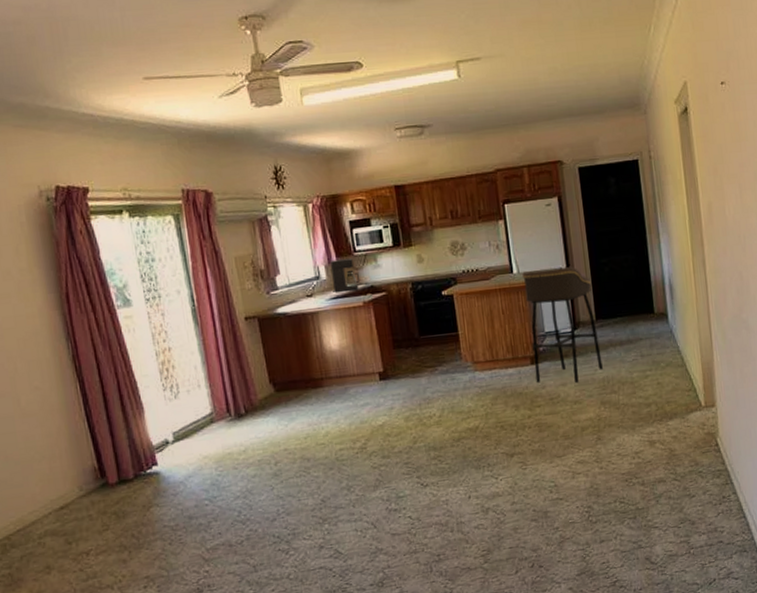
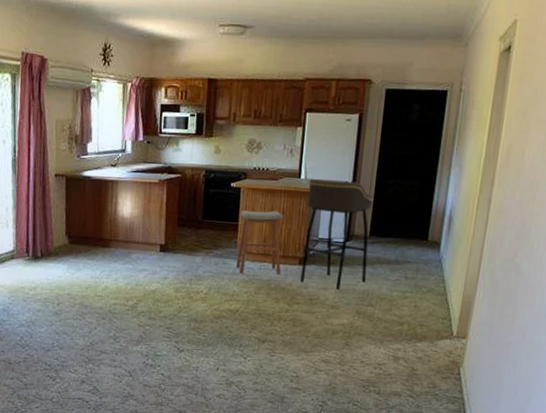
coffee maker: present [331,259,359,292] -> none [136,138,160,168]
stool: none [458,311,515,387] -> present [236,210,284,275]

